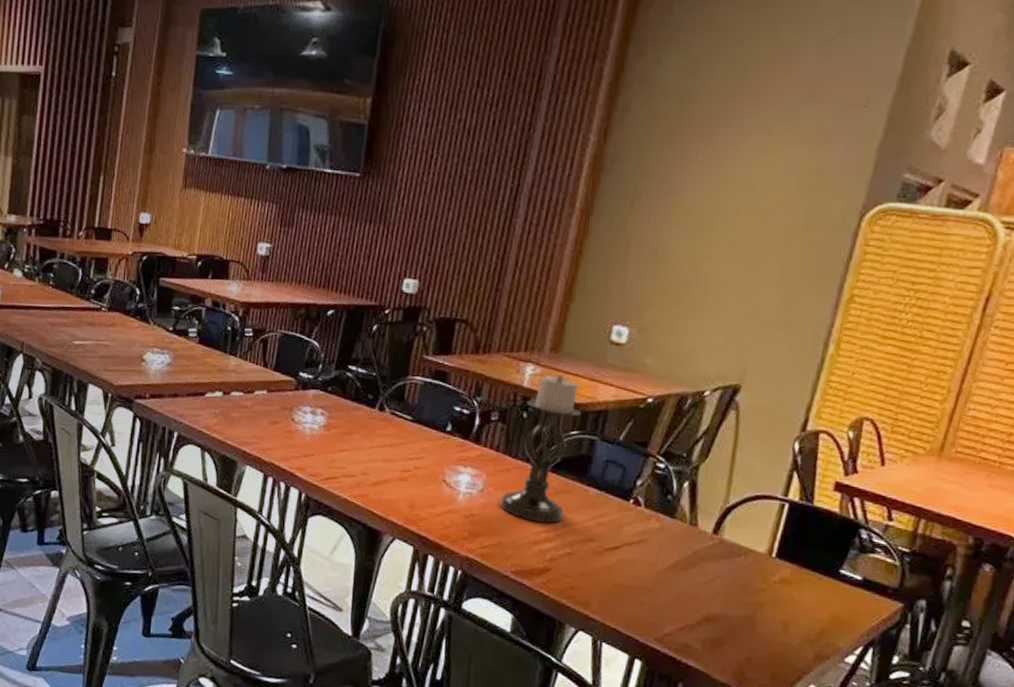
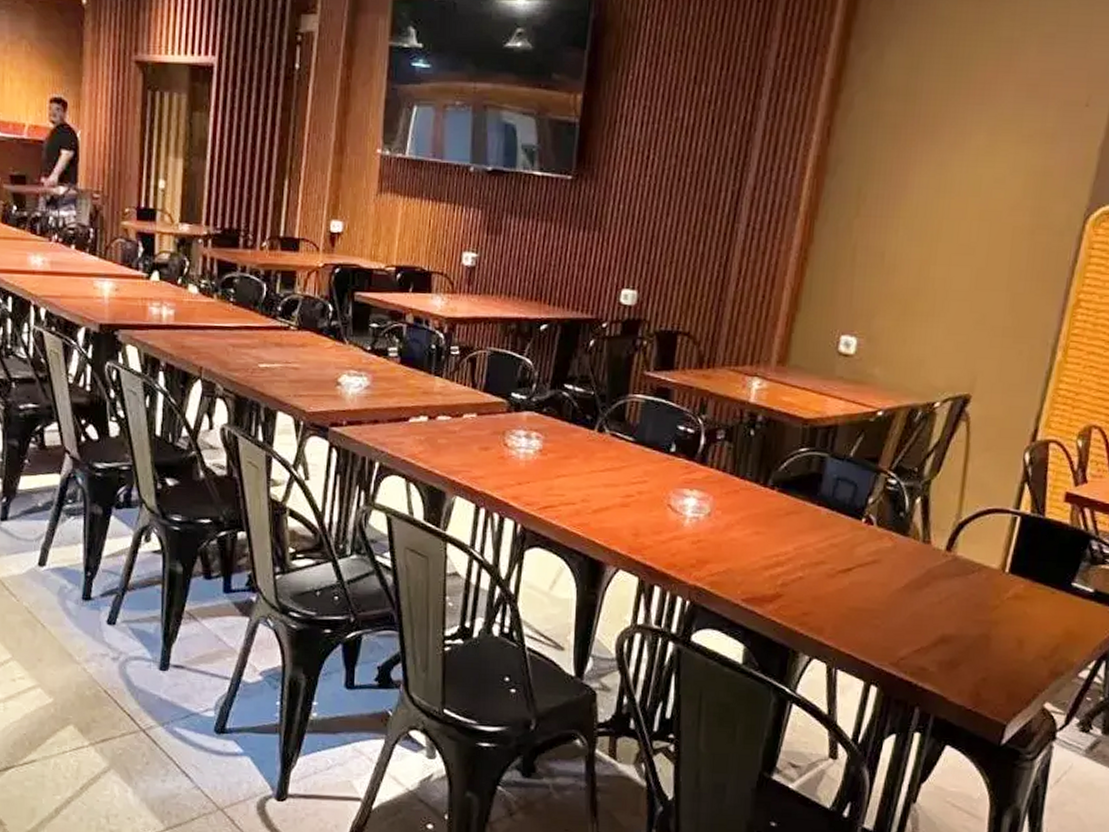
candle holder: present [500,374,581,523] -> none [728,388,810,547]

